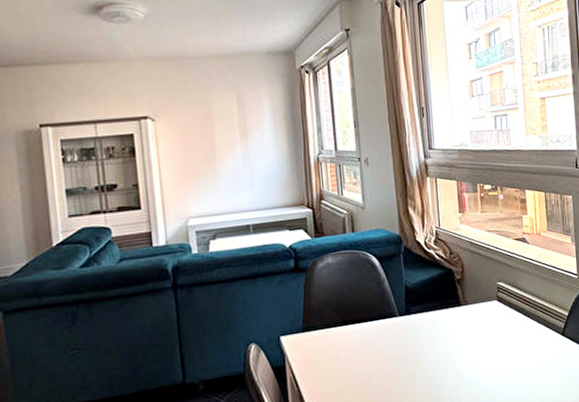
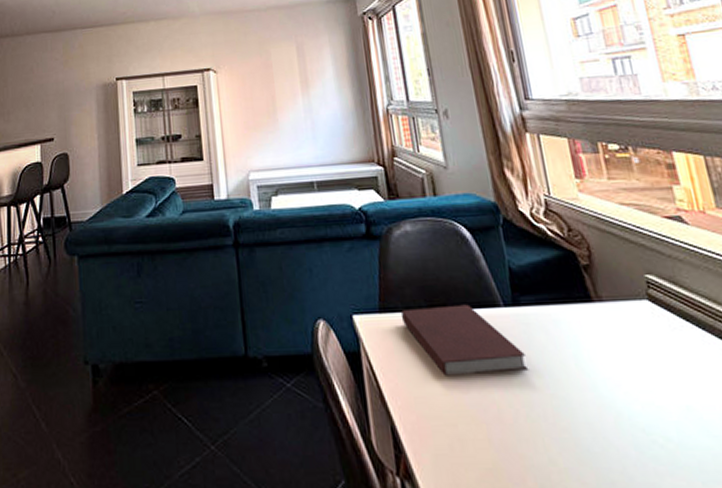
notebook: none [320,317,412,375] -> present [400,304,528,376]

